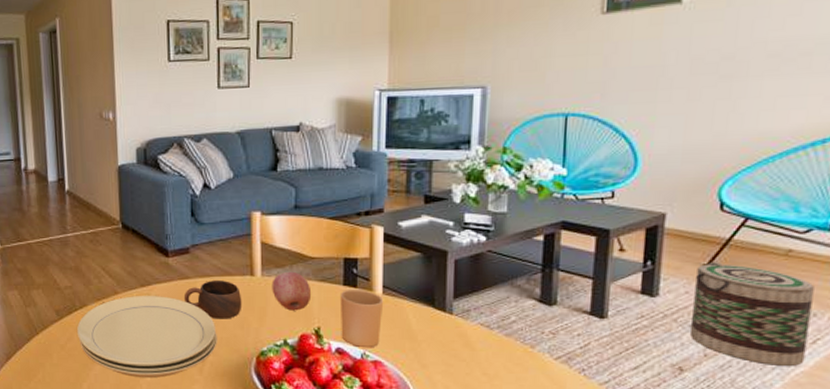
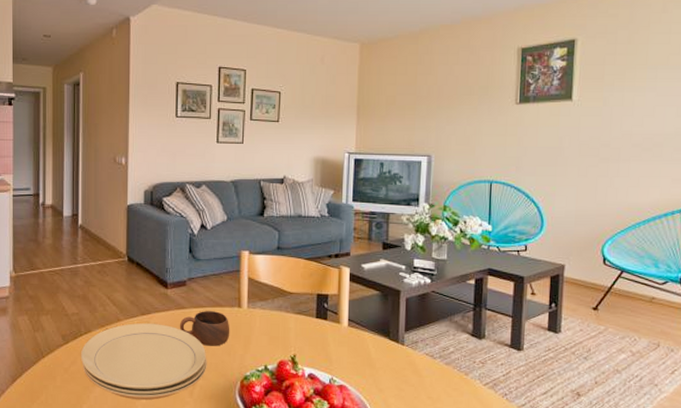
fruit: present [272,271,312,311] -> none [256,304,290,340]
mug: present [339,289,384,348] -> none [312,321,349,374]
basket: present [690,262,814,366] -> none [585,306,671,392]

